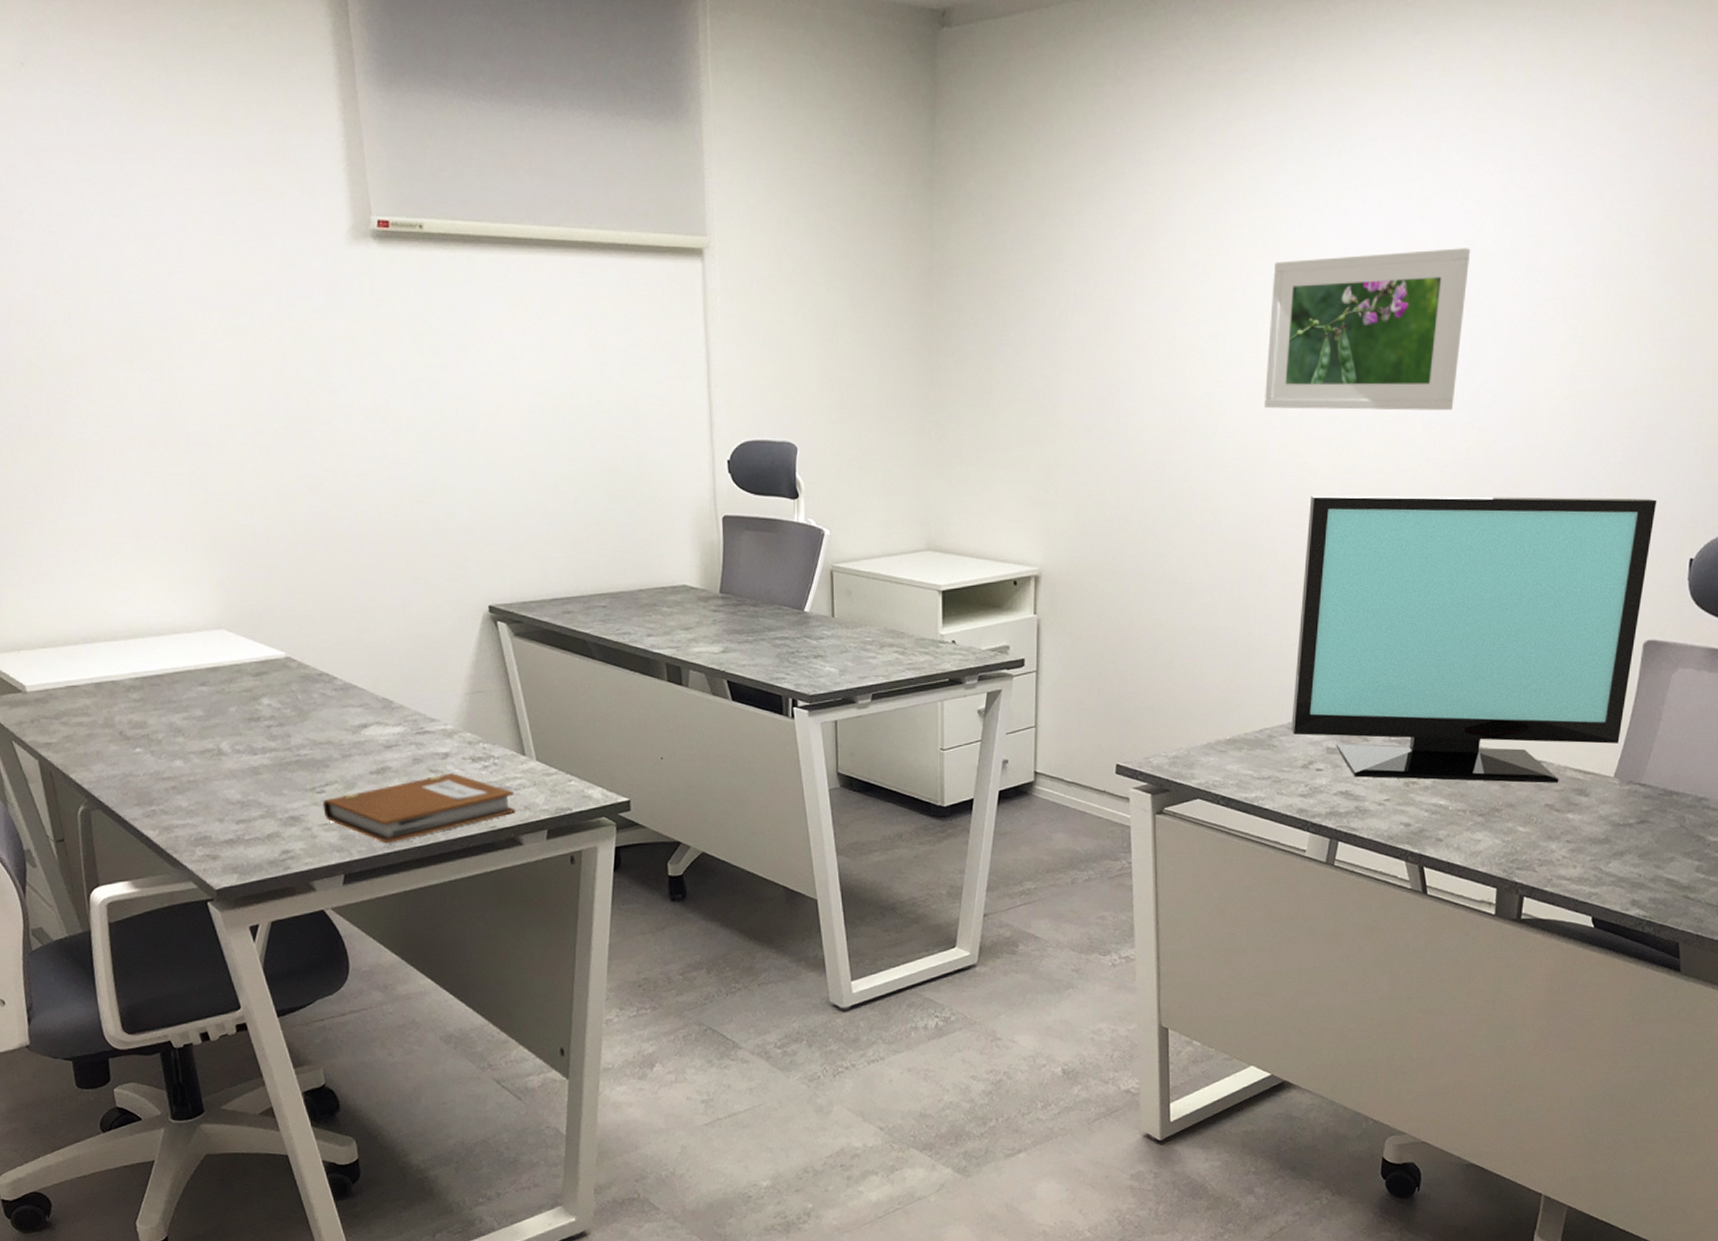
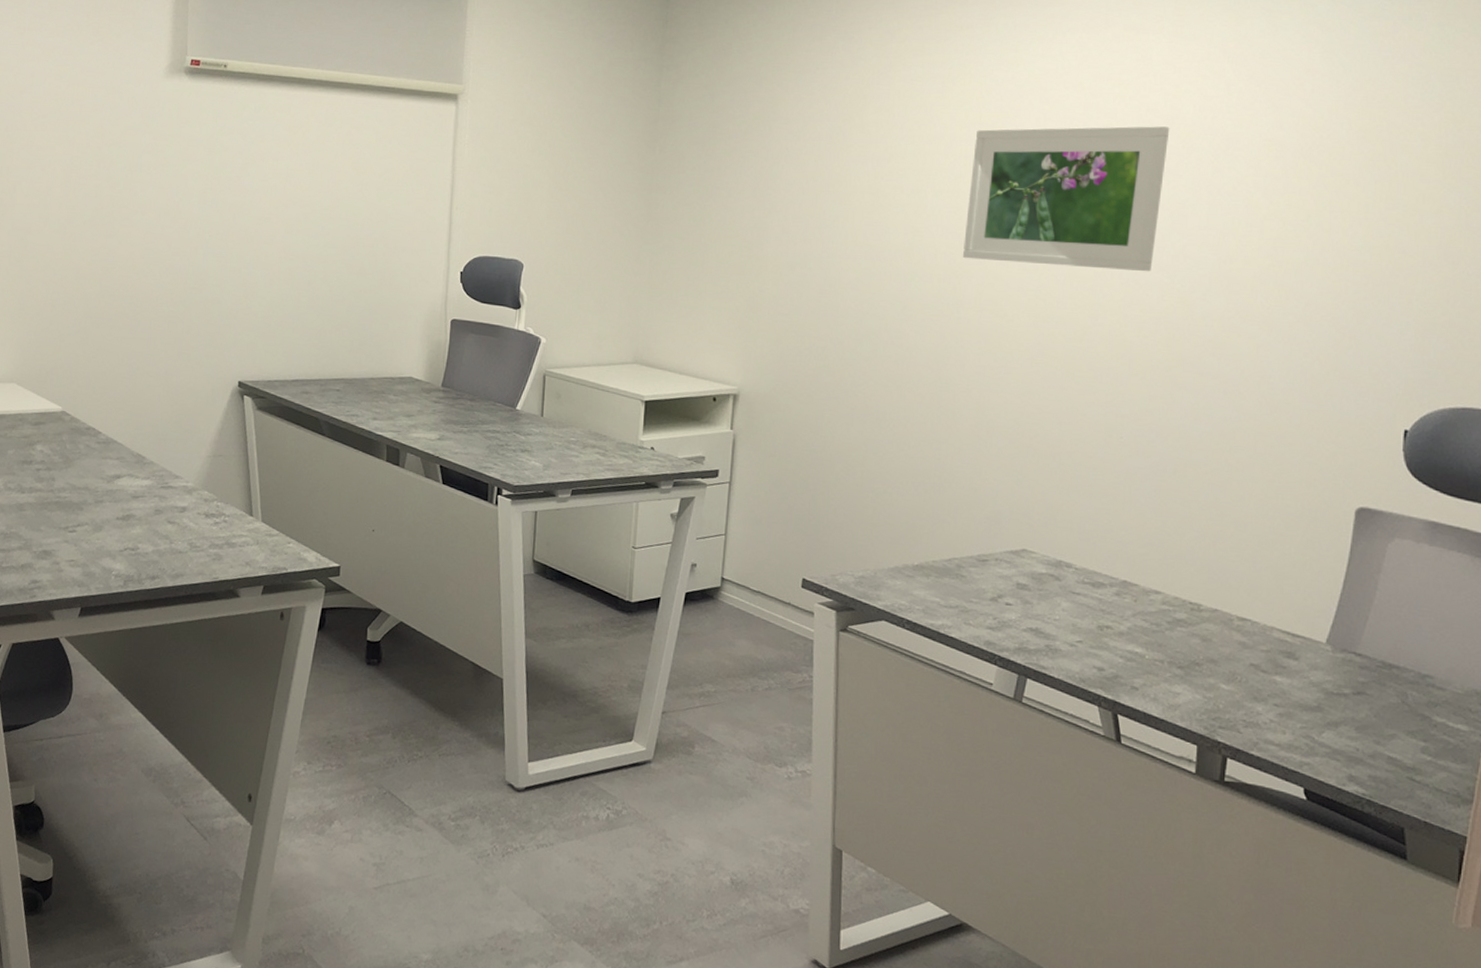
notebook: present [322,773,516,844] -> none [72,526,238,584]
monitor: present [1291,495,1657,783] -> none [981,340,1367,643]

